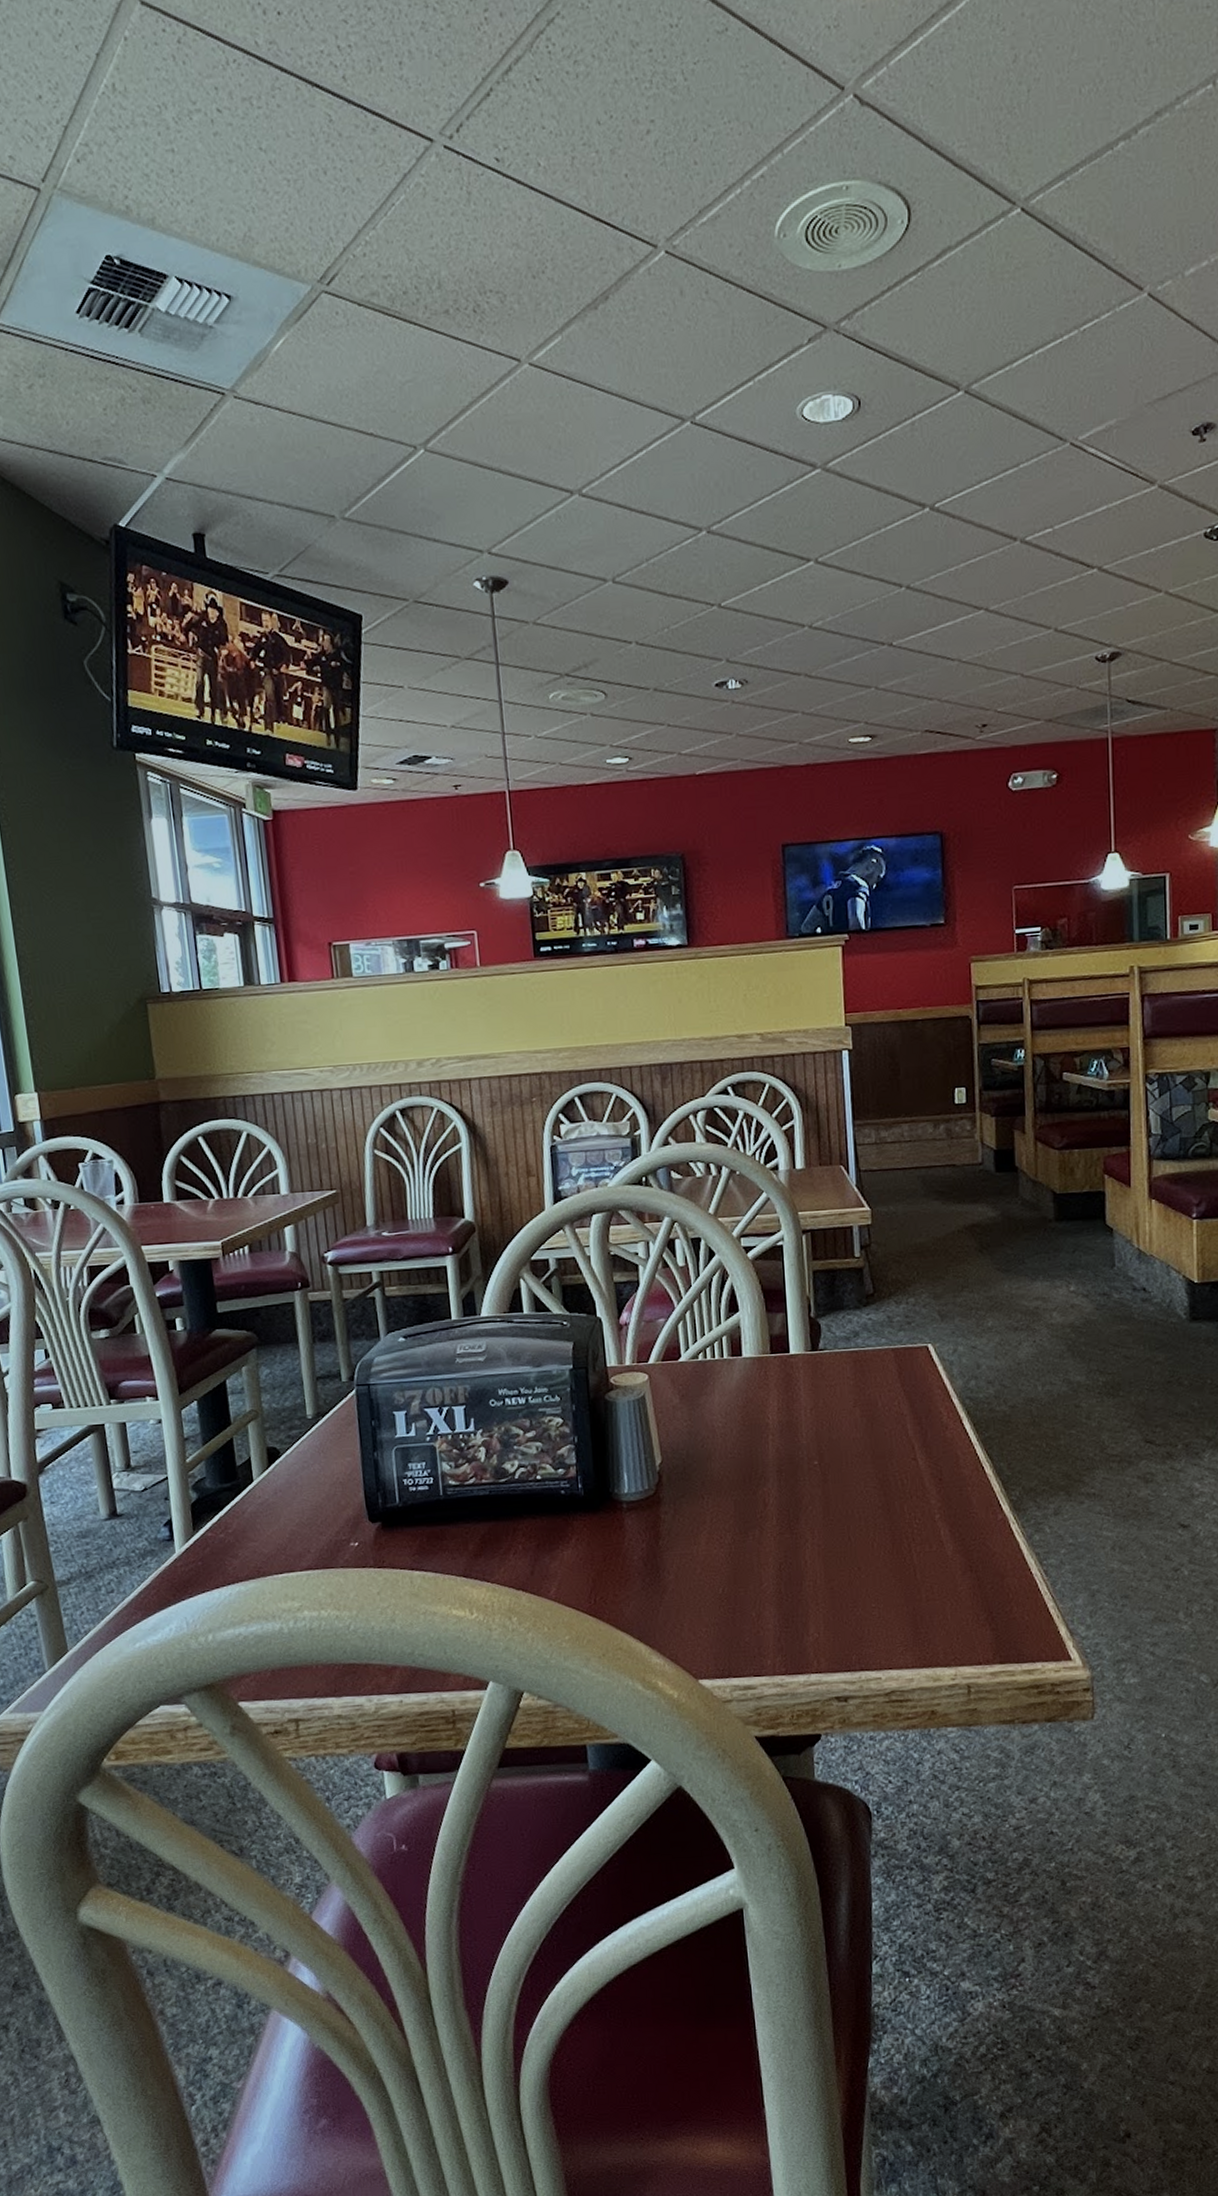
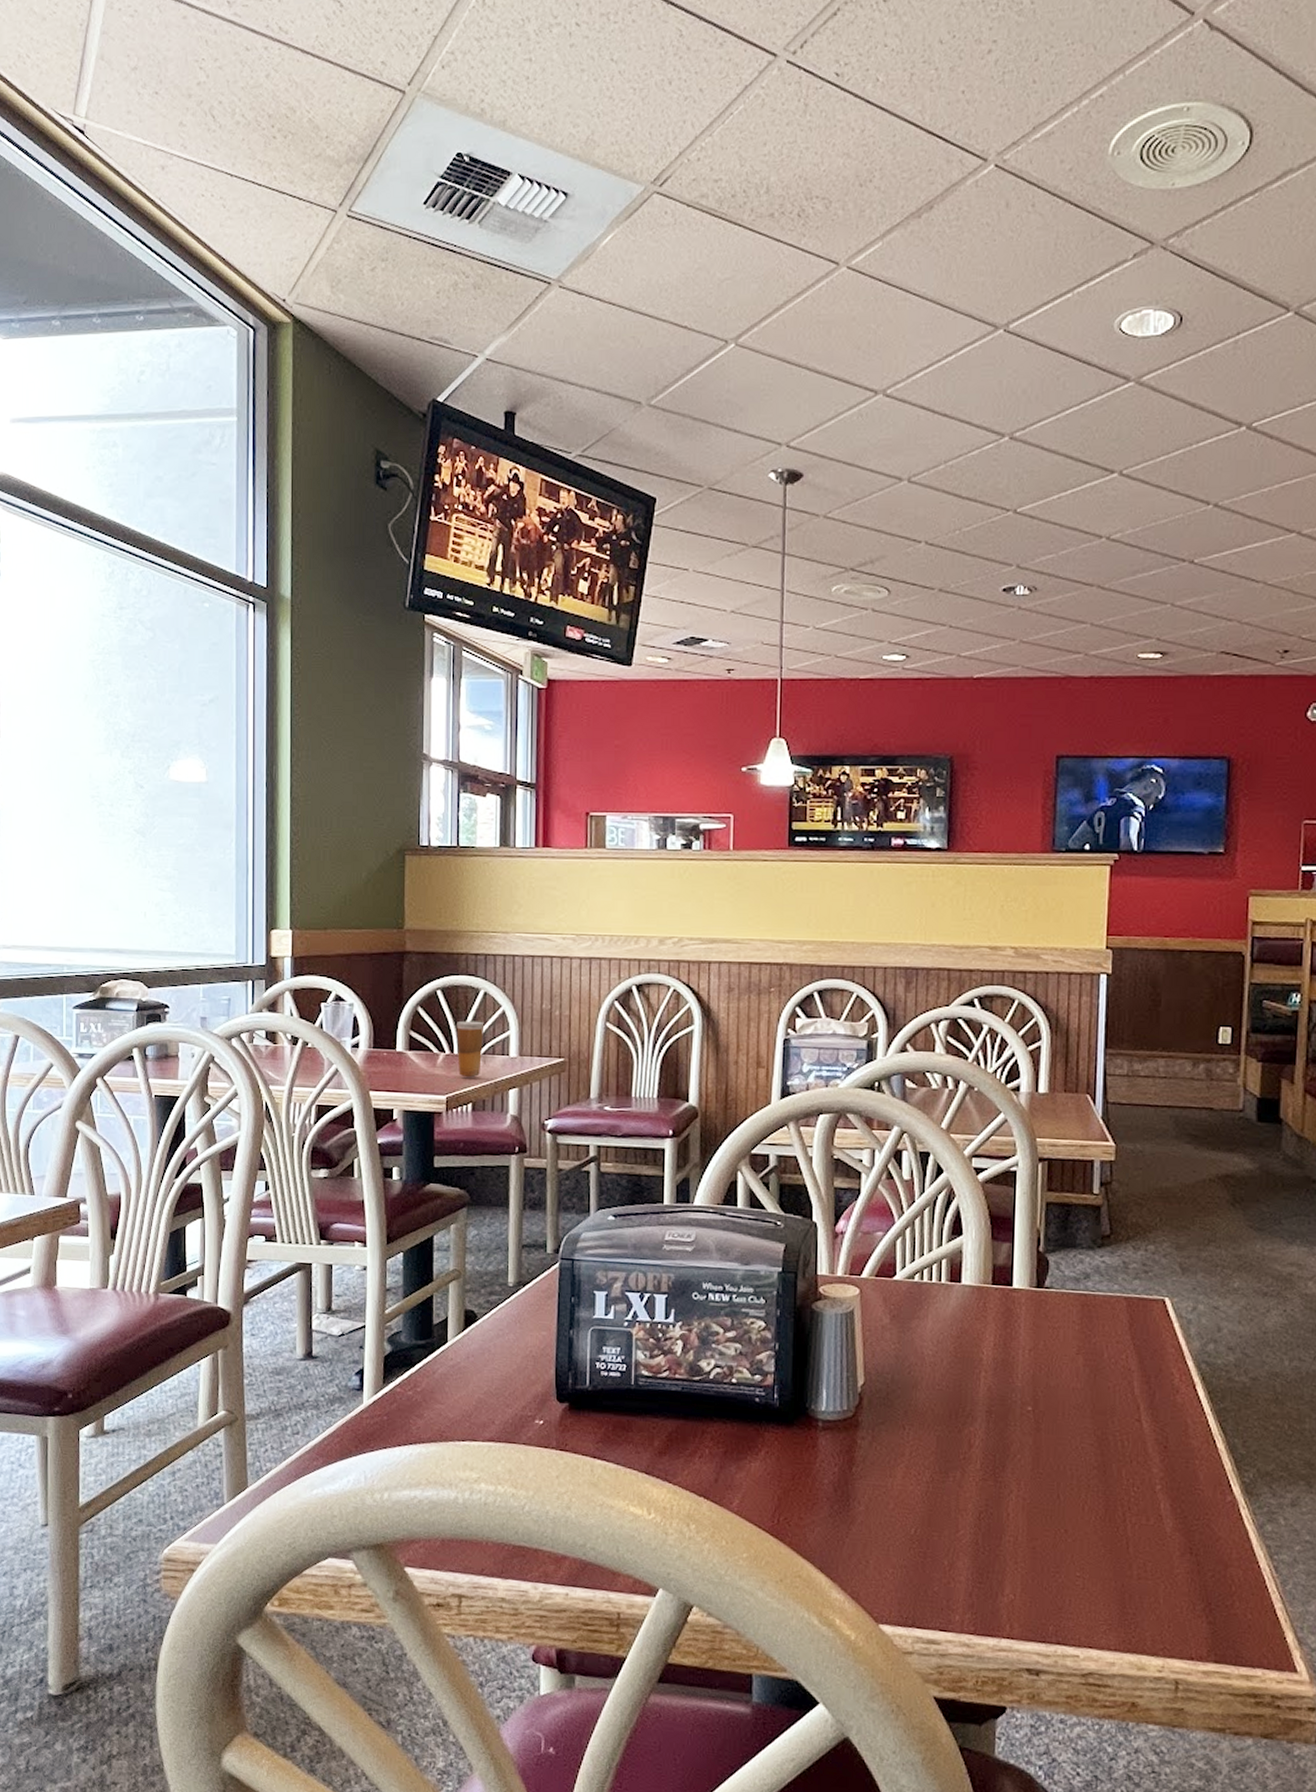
beverage cup: none [222,1163,253,1221] -> present [456,1020,485,1078]

